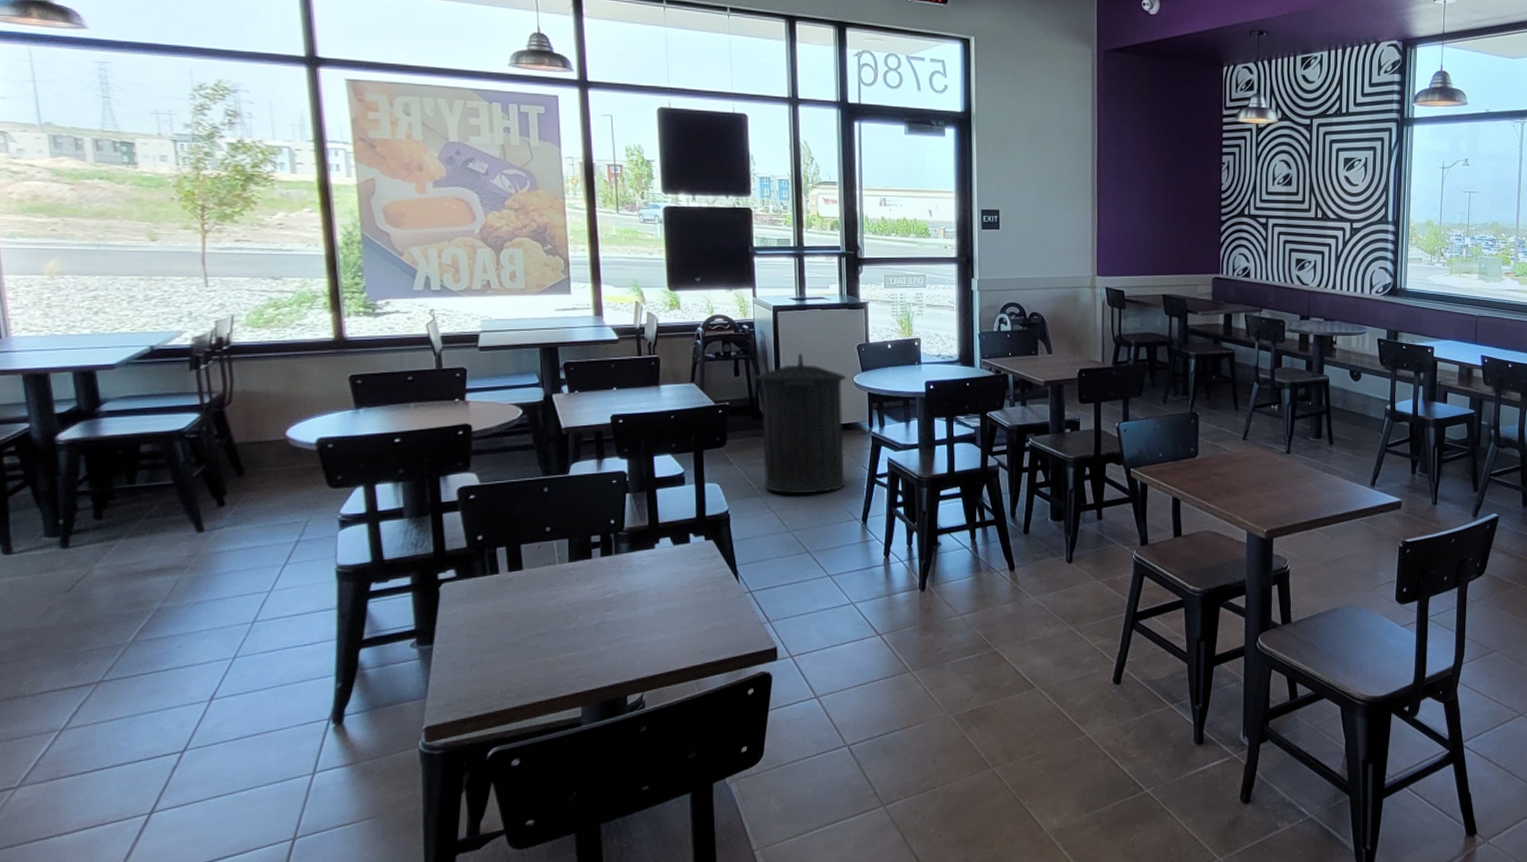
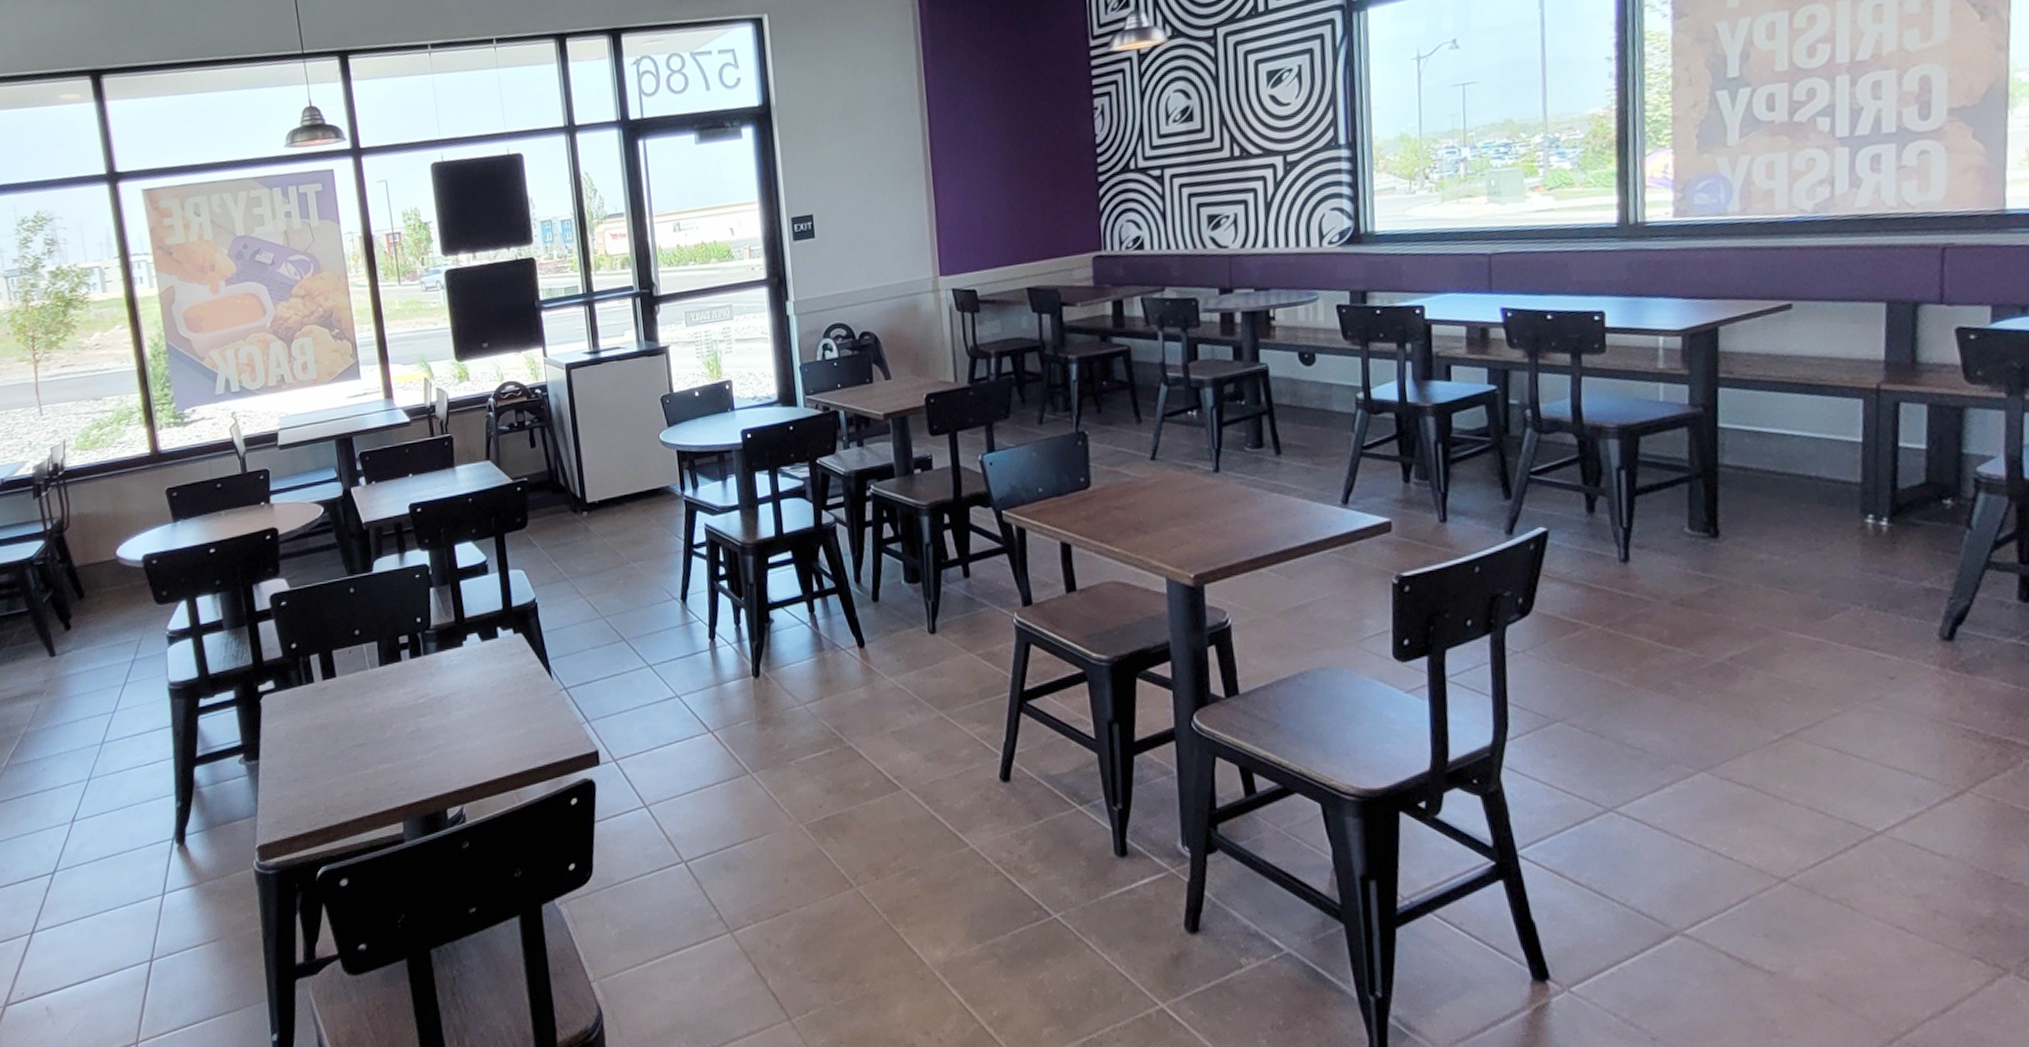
trash can: present [755,353,847,494] -> none [552,413,660,576]

